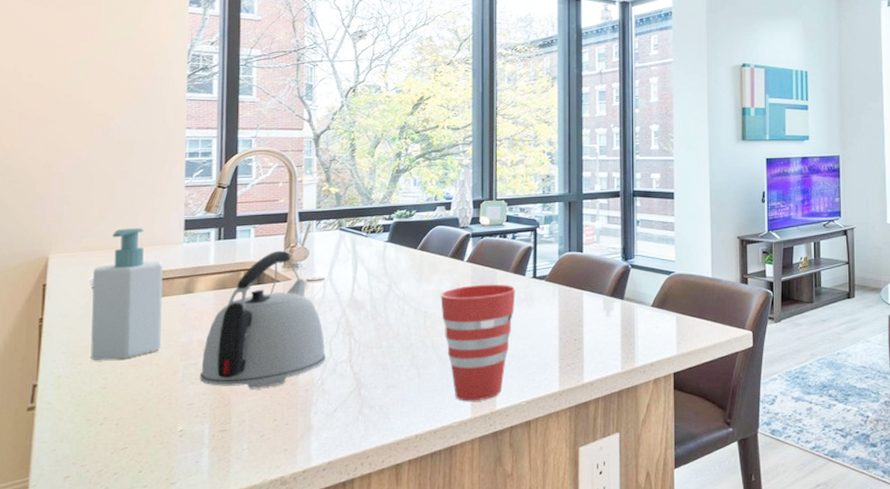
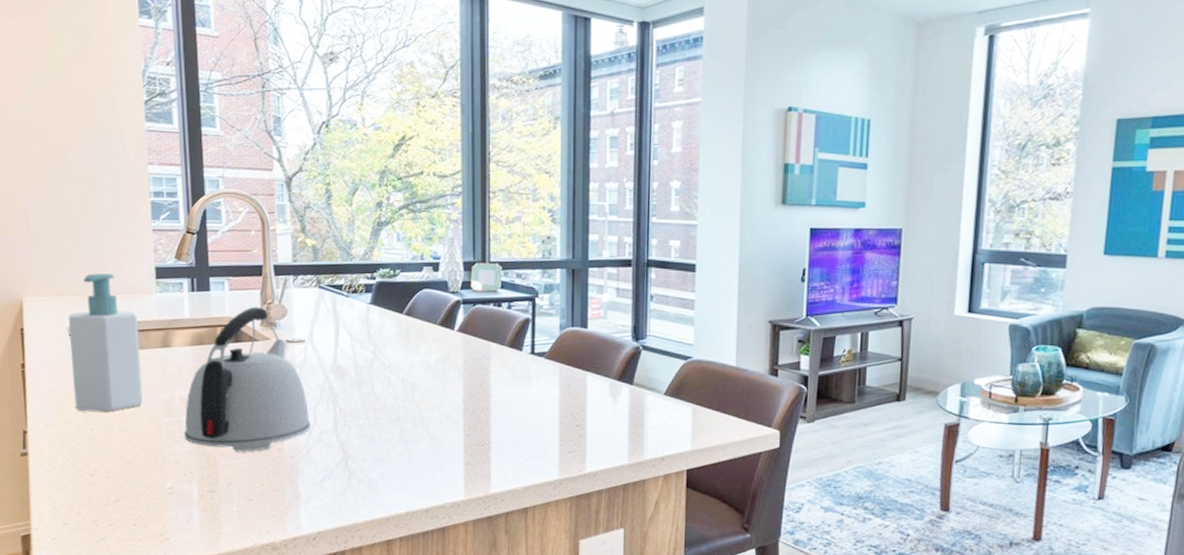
cup: present [440,284,516,401] -> none [429,357,512,483]

